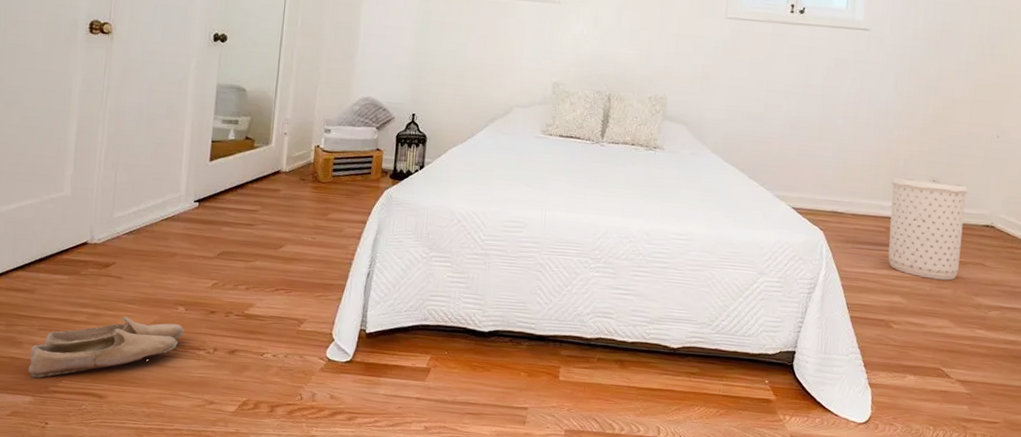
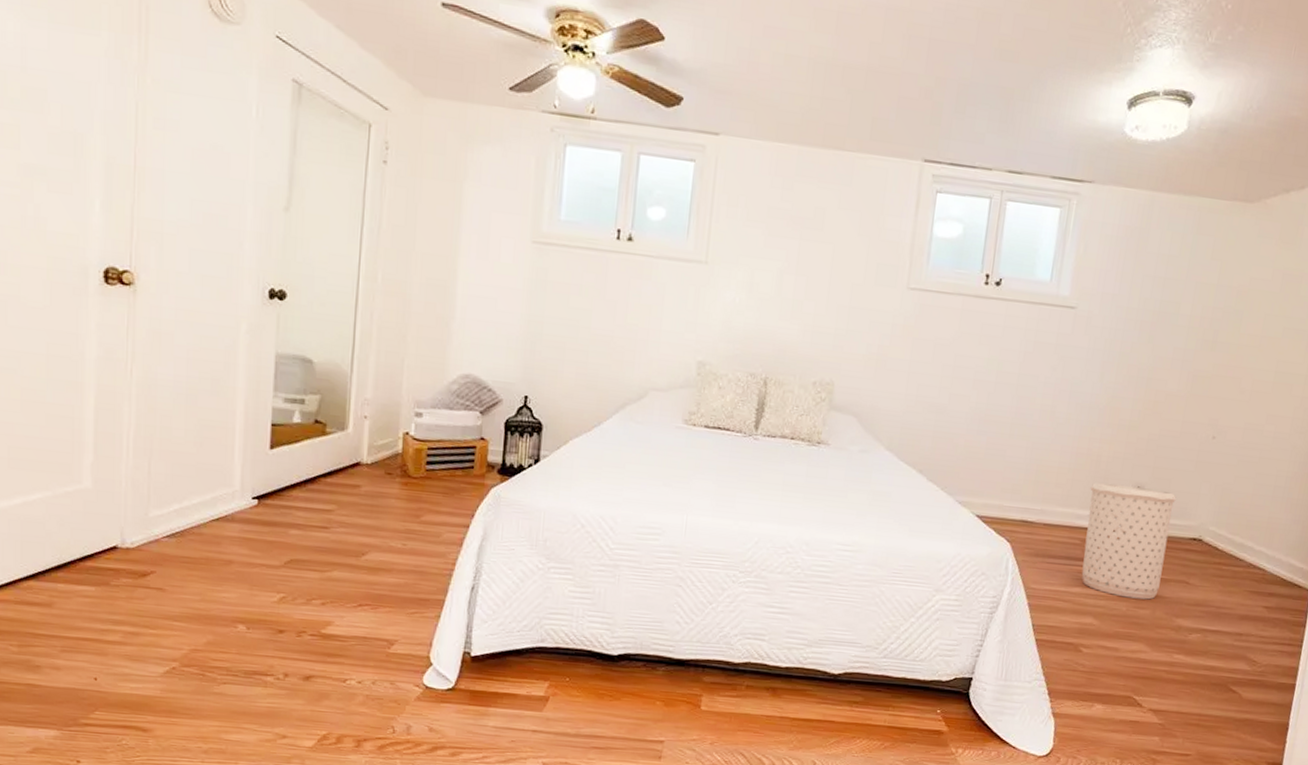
shoe: present [28,316,185,378] -> none [51,636,248,709]

